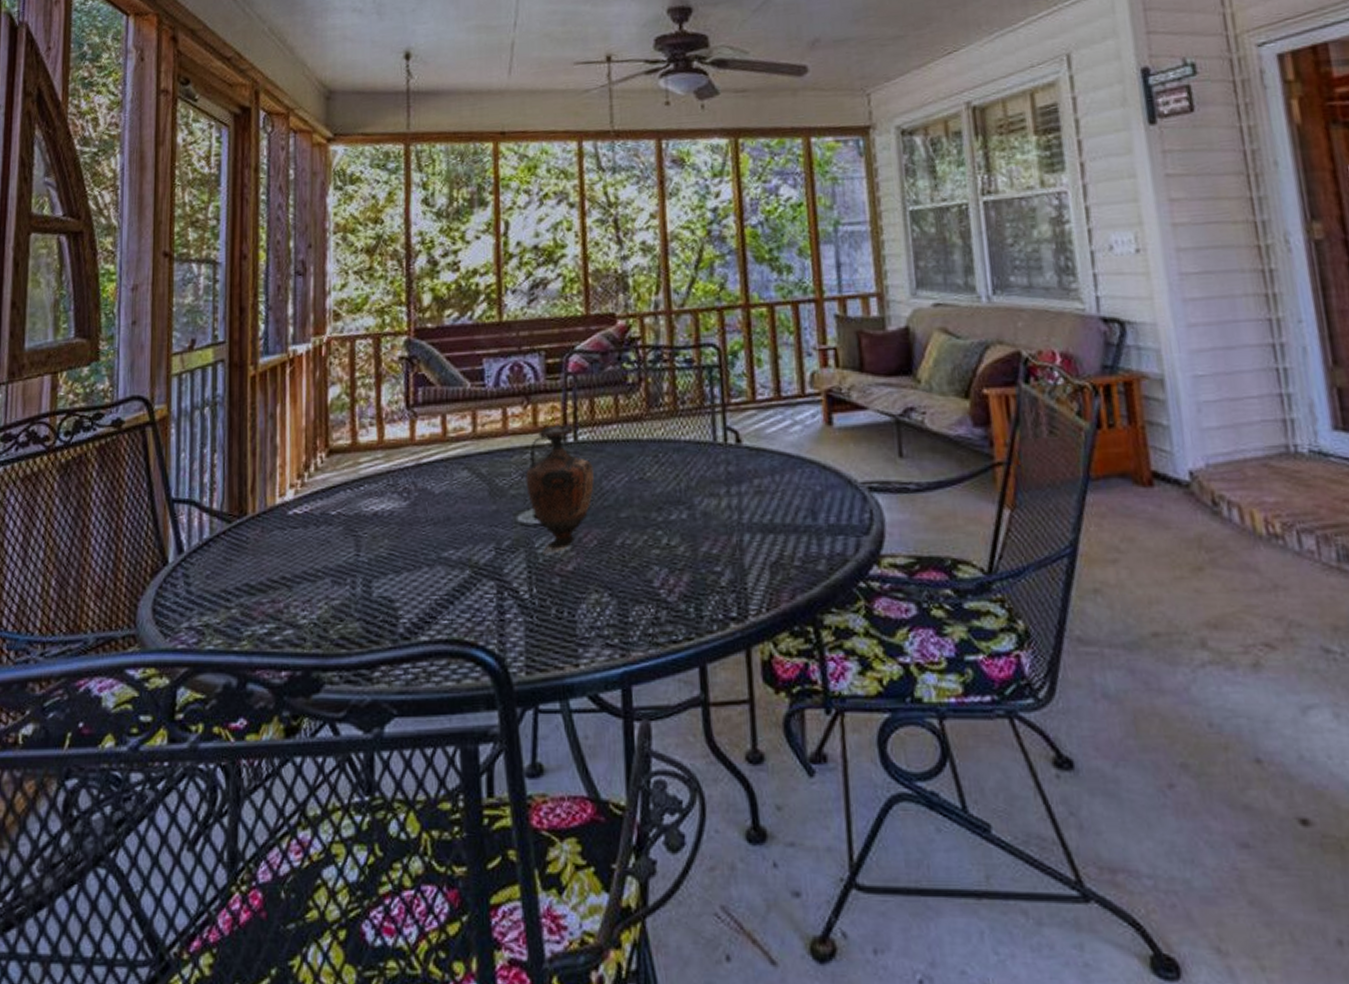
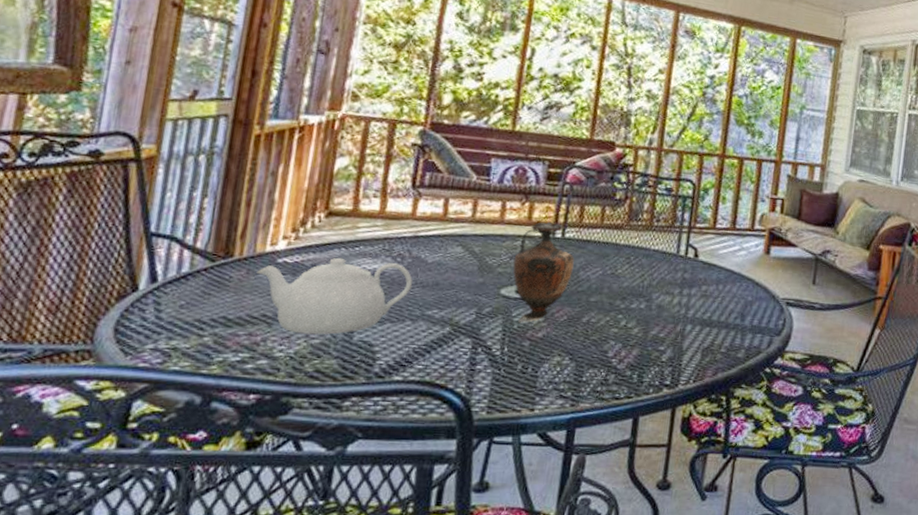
teapot: none [271,500,422,595] -> present [257,257,413,335]

